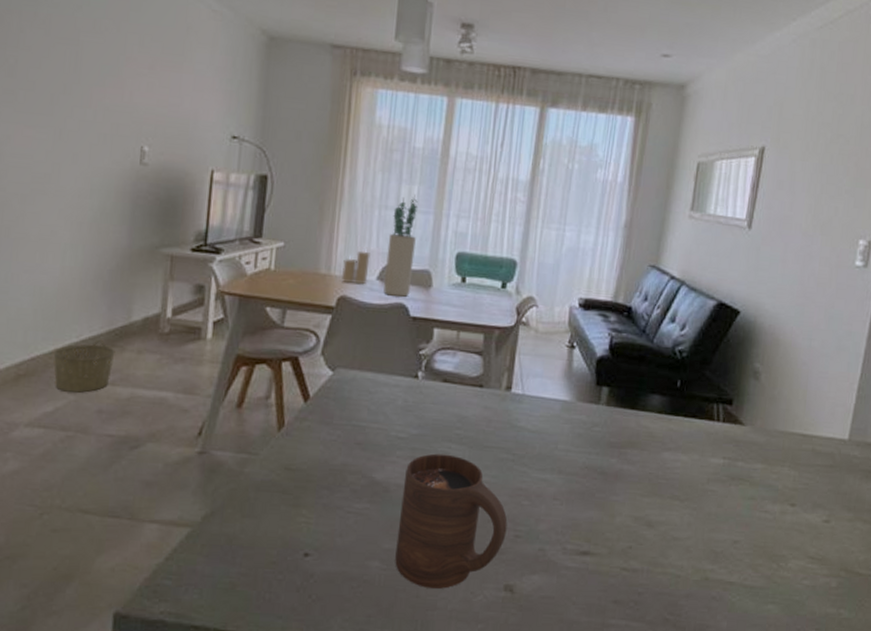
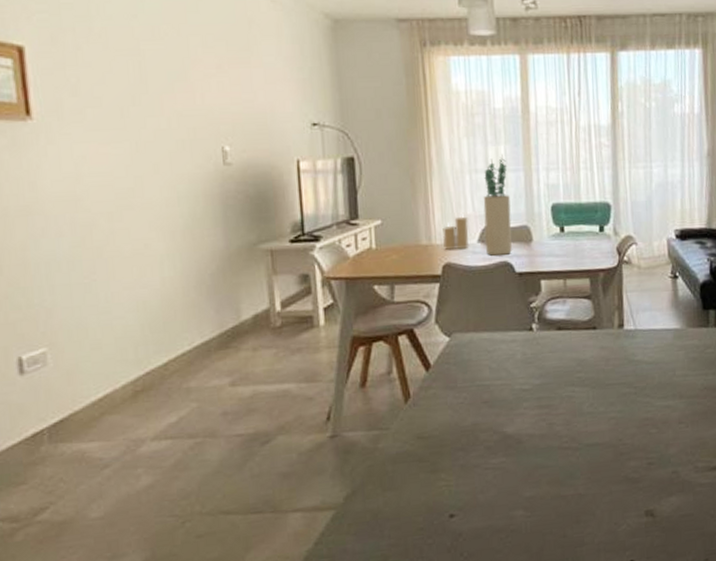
basket: present [53,339,115,393] -> none [167,343,231,400]
cup: present [395,453,508,589] -> none [534,397,640,527]

